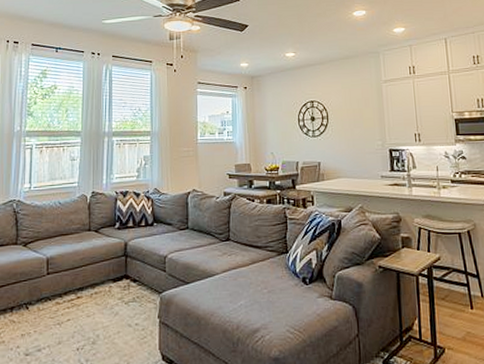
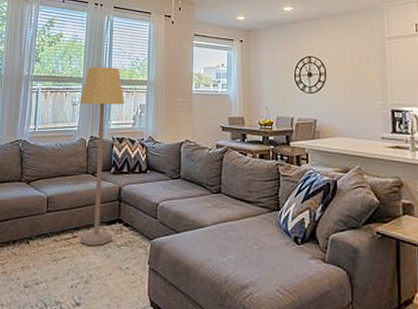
lamp: none [79,119,128,306] -> present [80,67,125,246]

